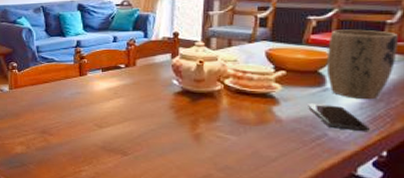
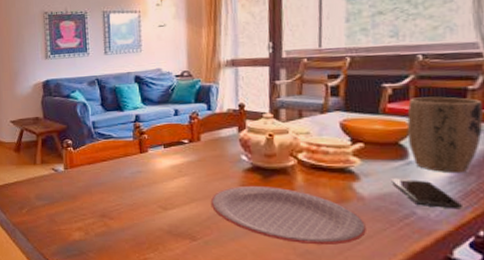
plate: none [142,107,283,162] -> present [210,185,368,246]

